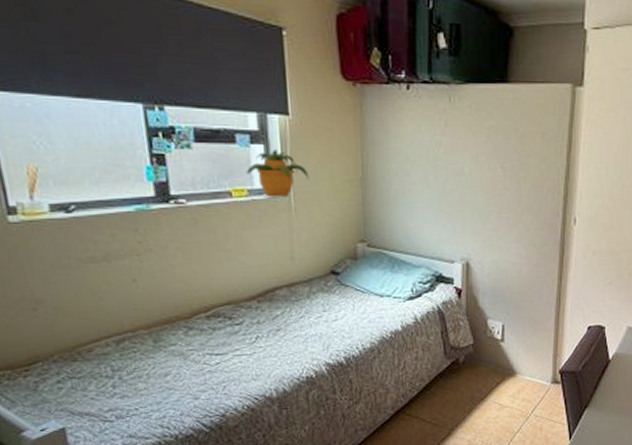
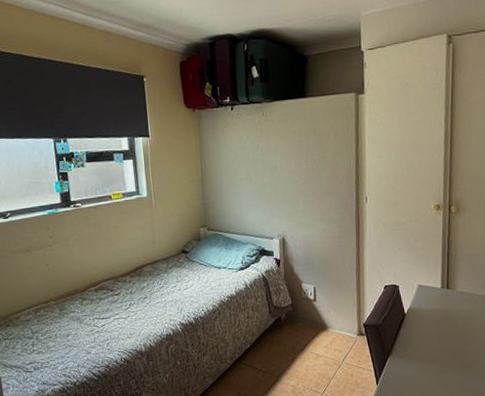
potted plant: present [245,149,310,197] -> none [120,162,165,198]

